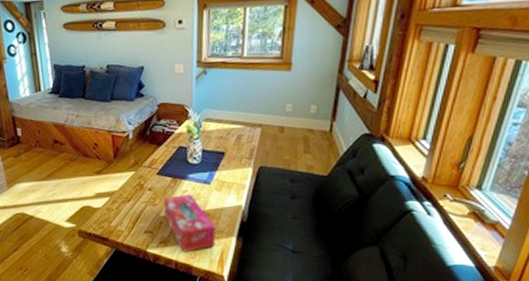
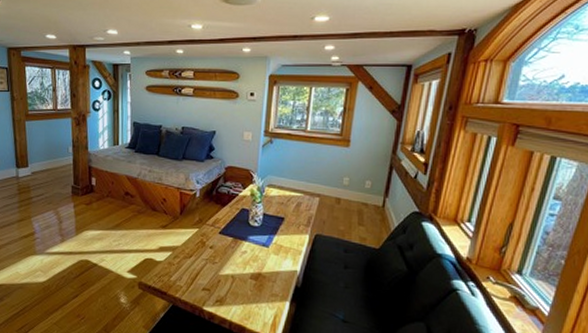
tissue box: present [163,194,216,252] -> none [222,255,270,313]

